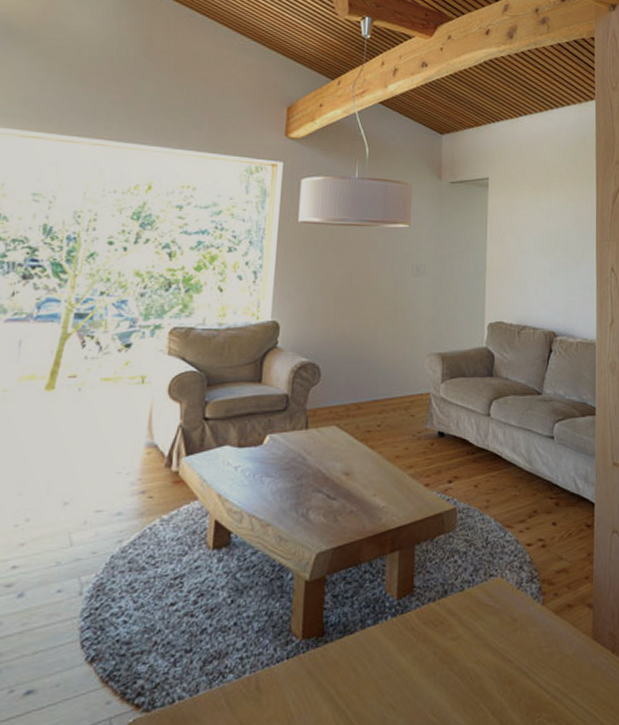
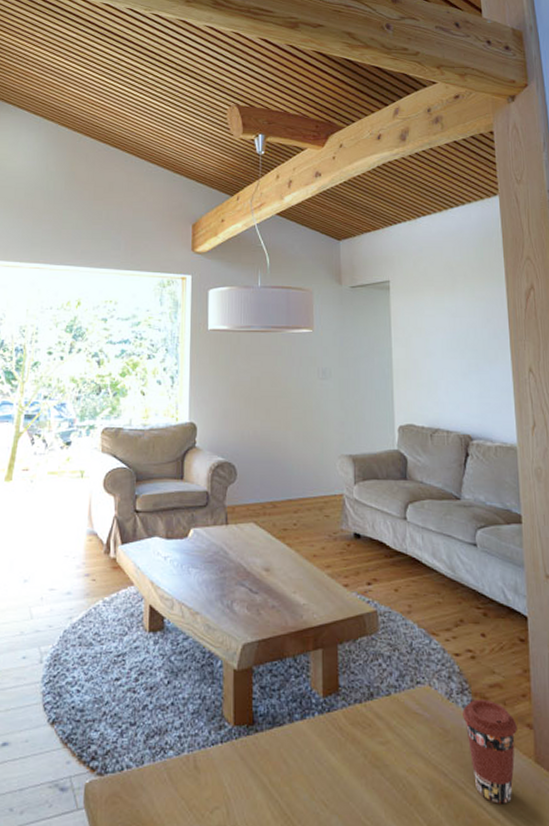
coffee cup: none [530,584,579,683] -> present [462,699,517,804]

